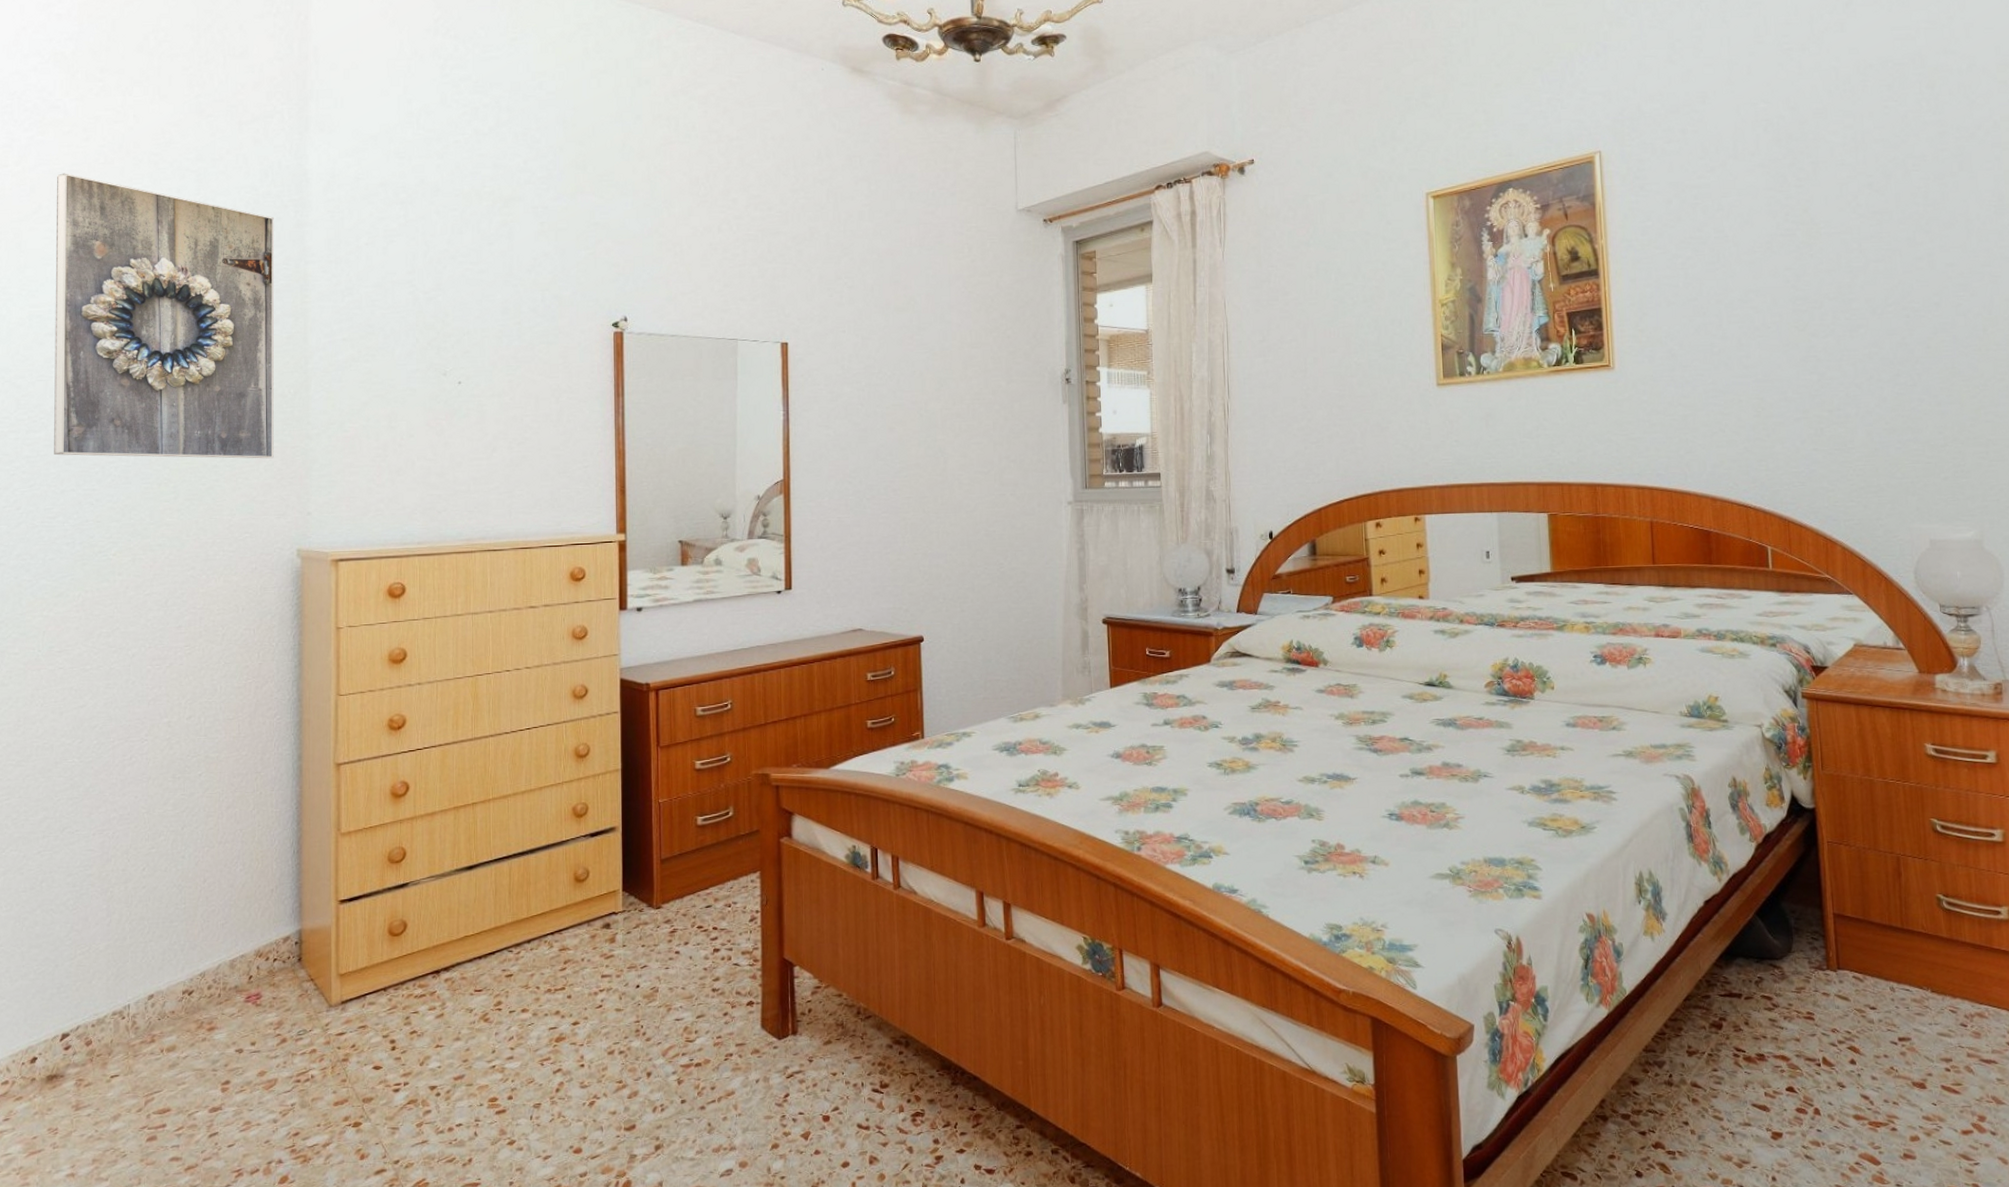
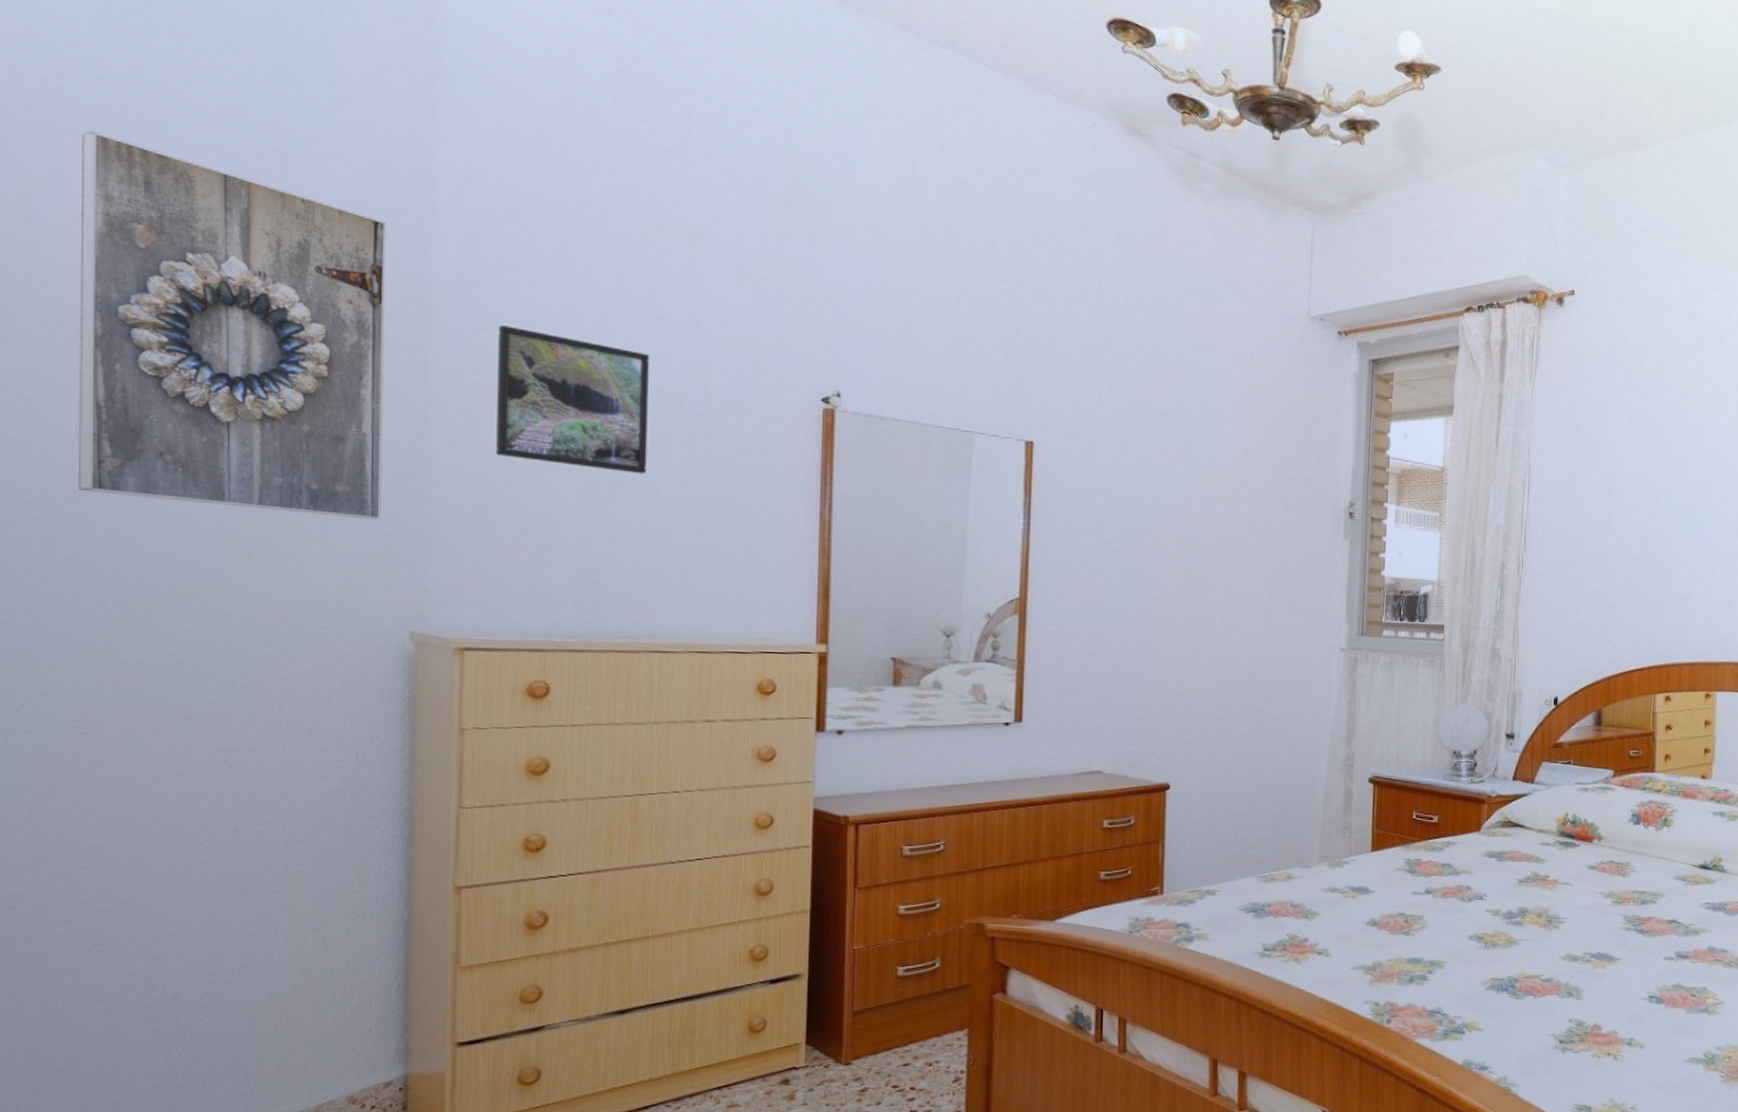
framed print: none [359,290,476,402] -> present [496,325,649,474]

